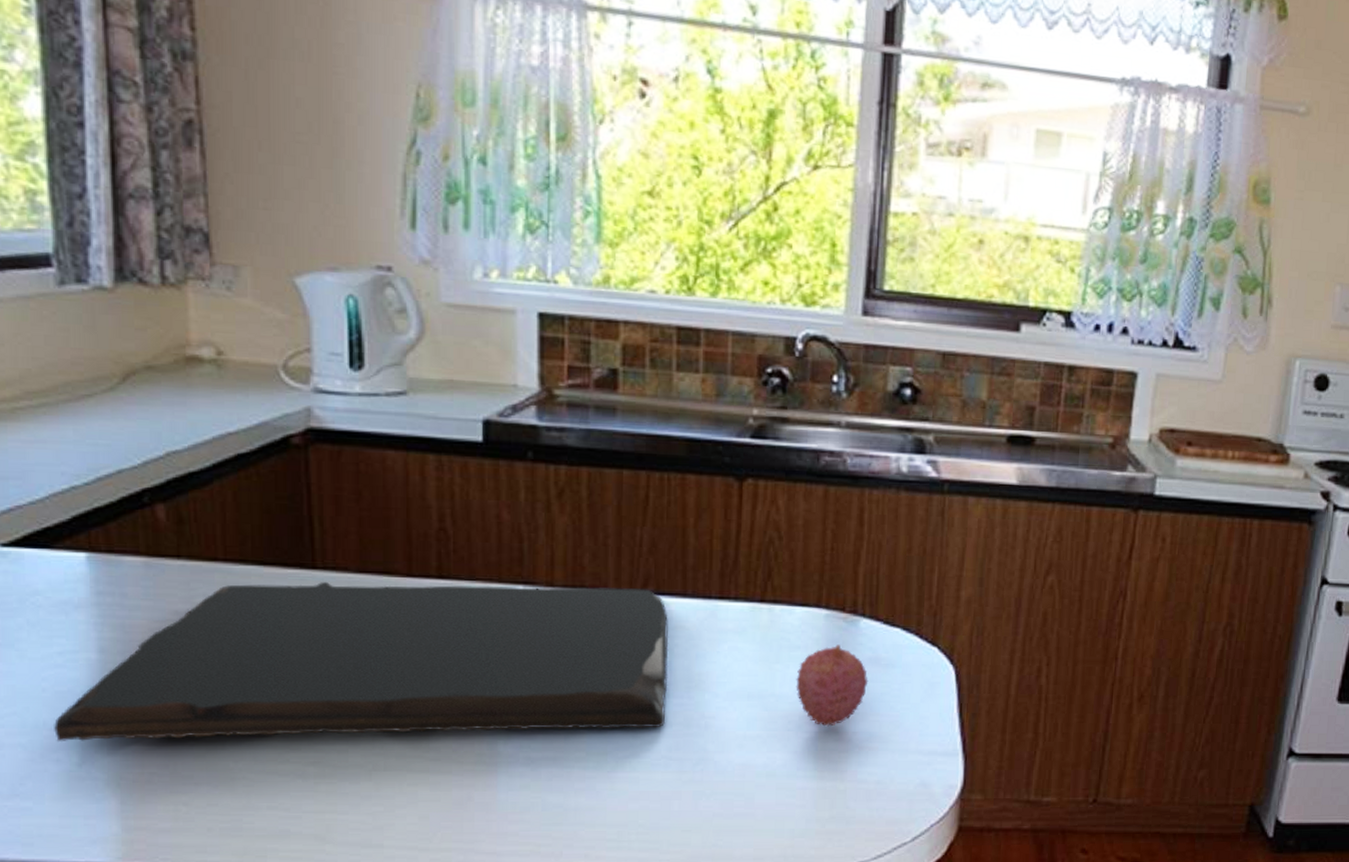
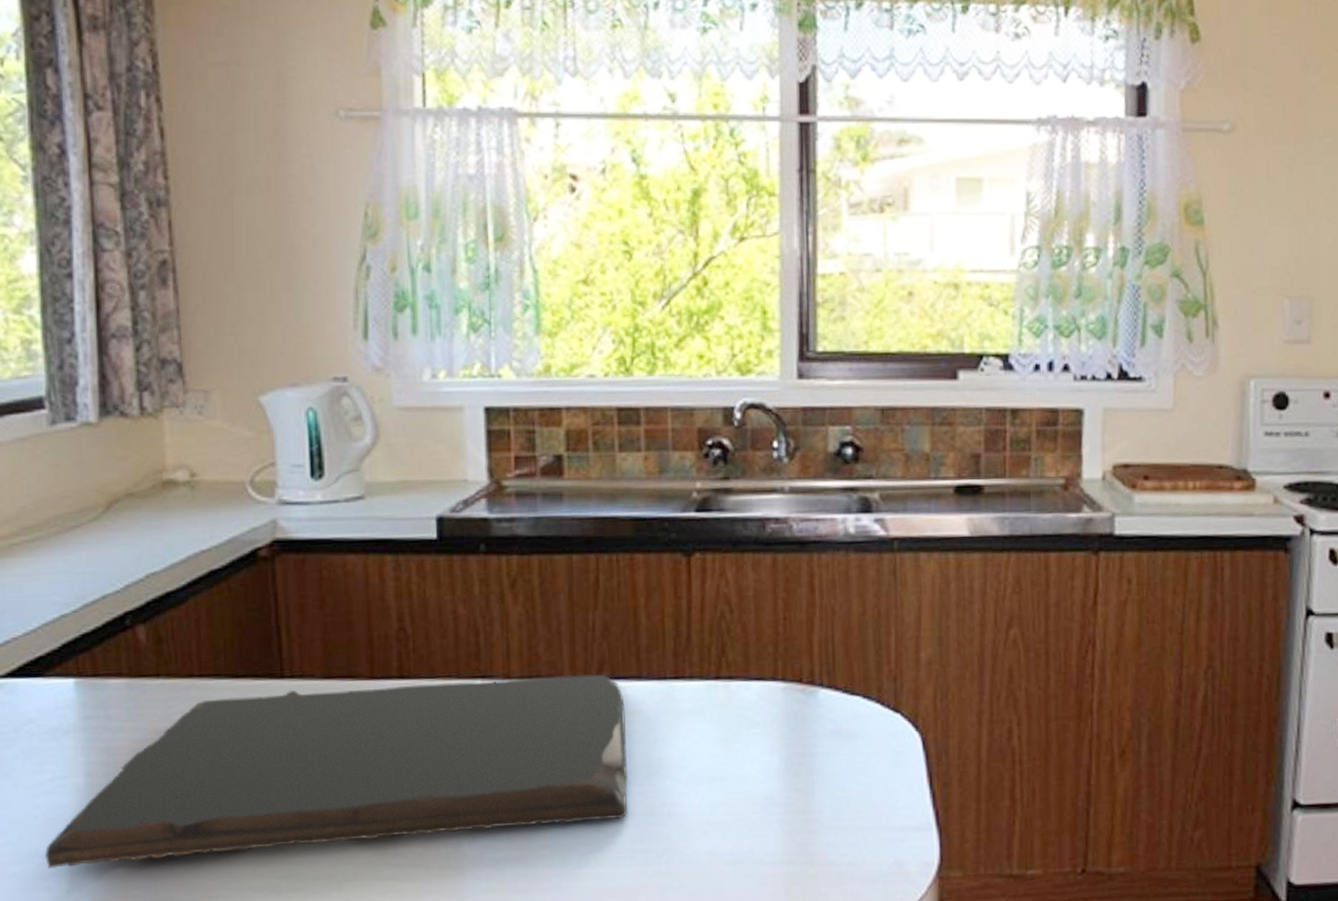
fruit: present [796,644,868,727] -> none [757,718,832,807]

